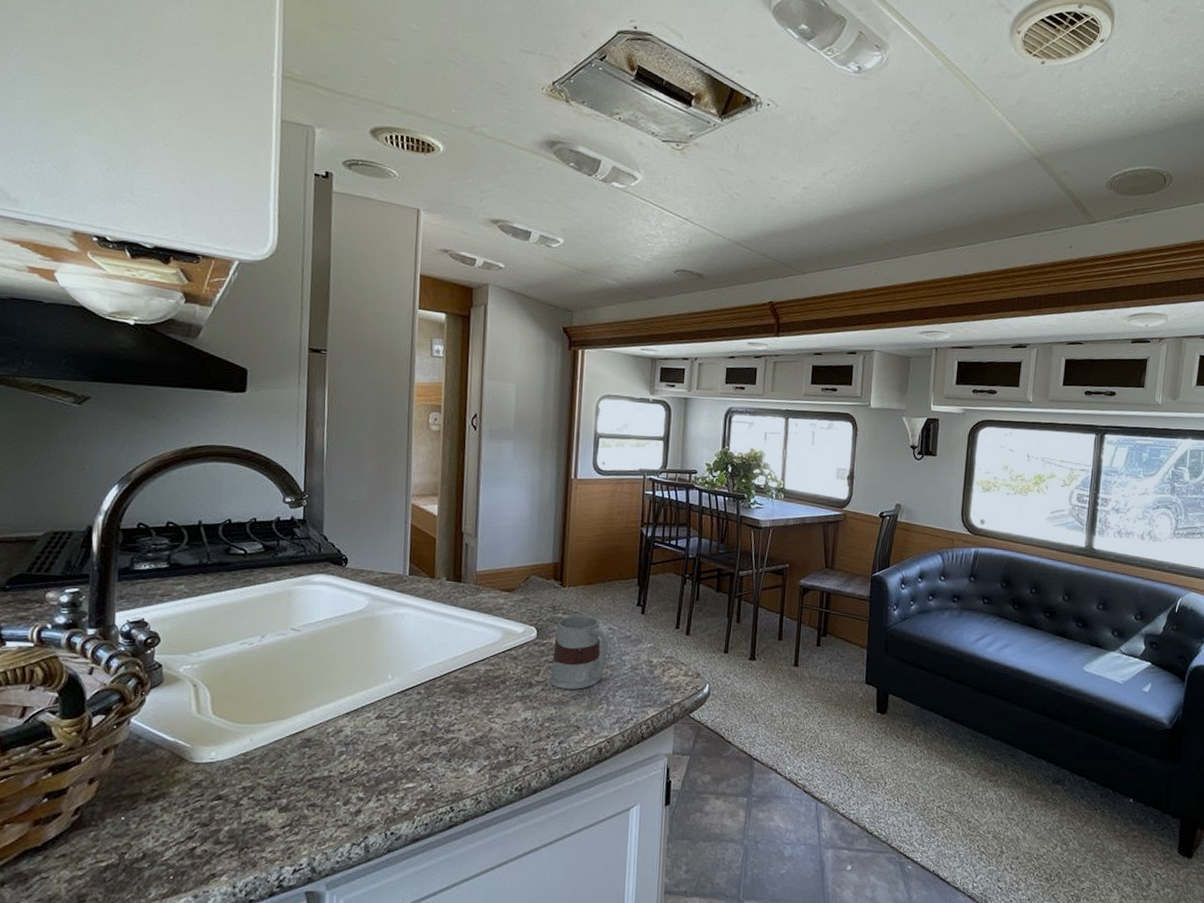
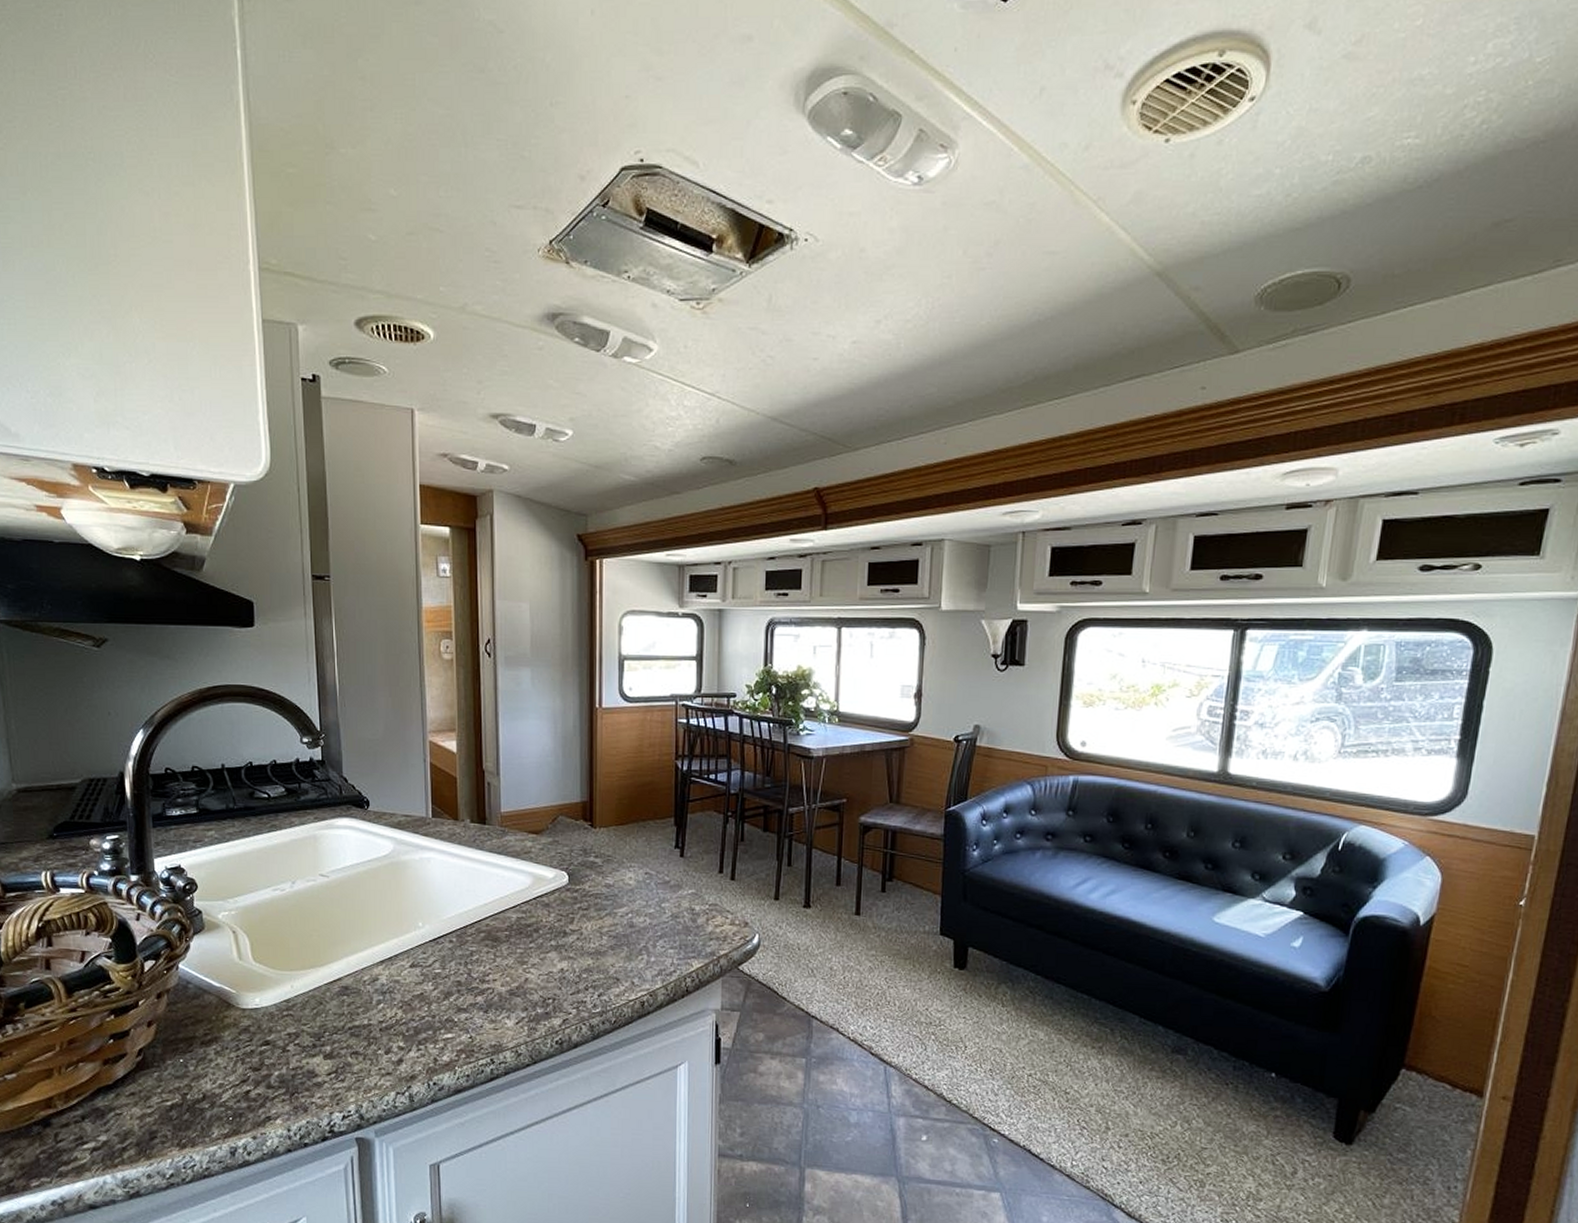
mug: present [549,615,608,689] -> none [584,859,645,939]

